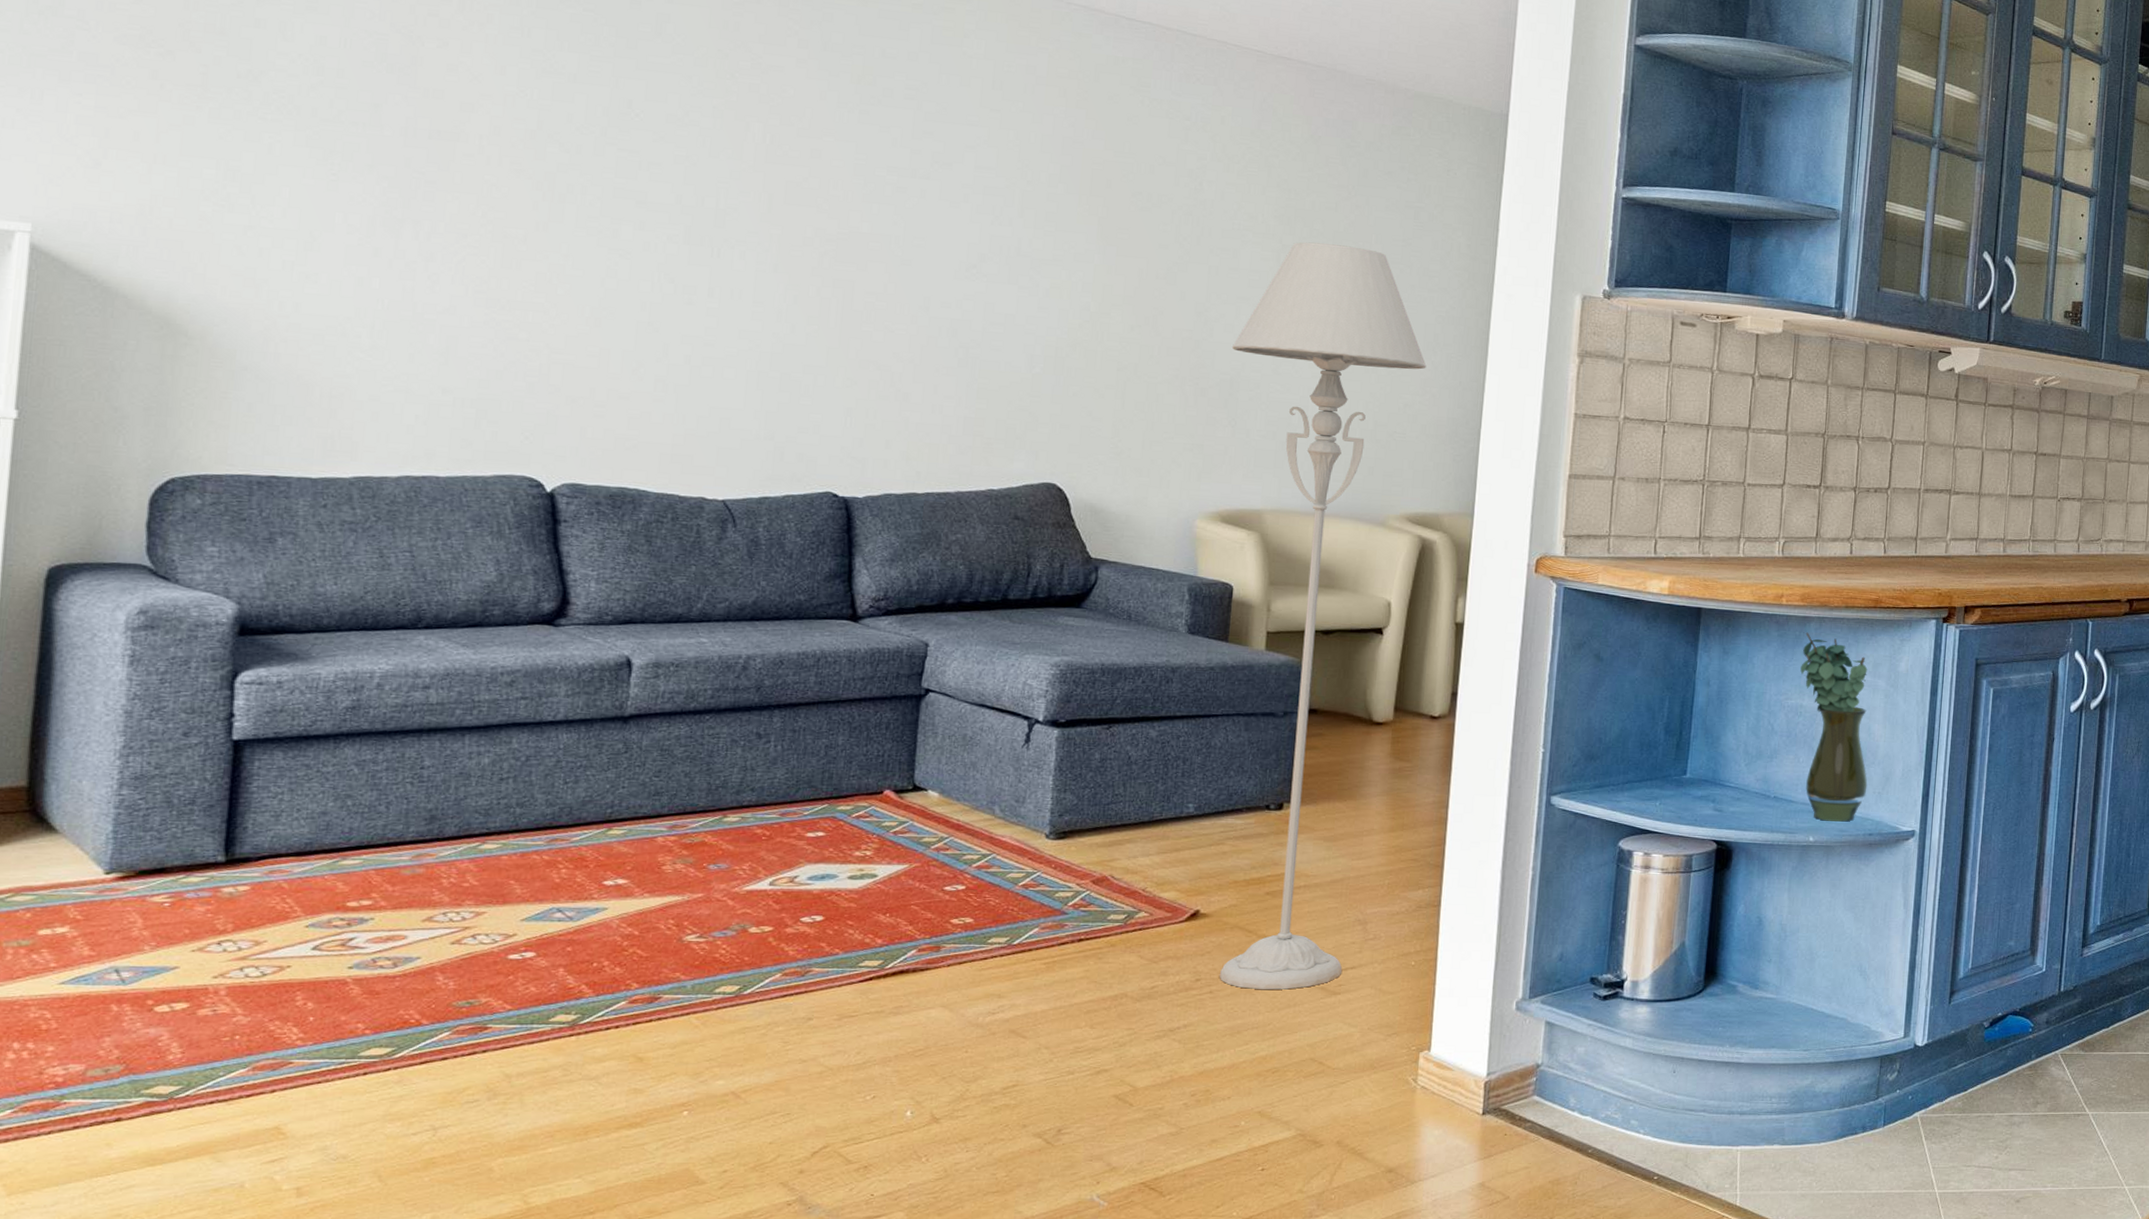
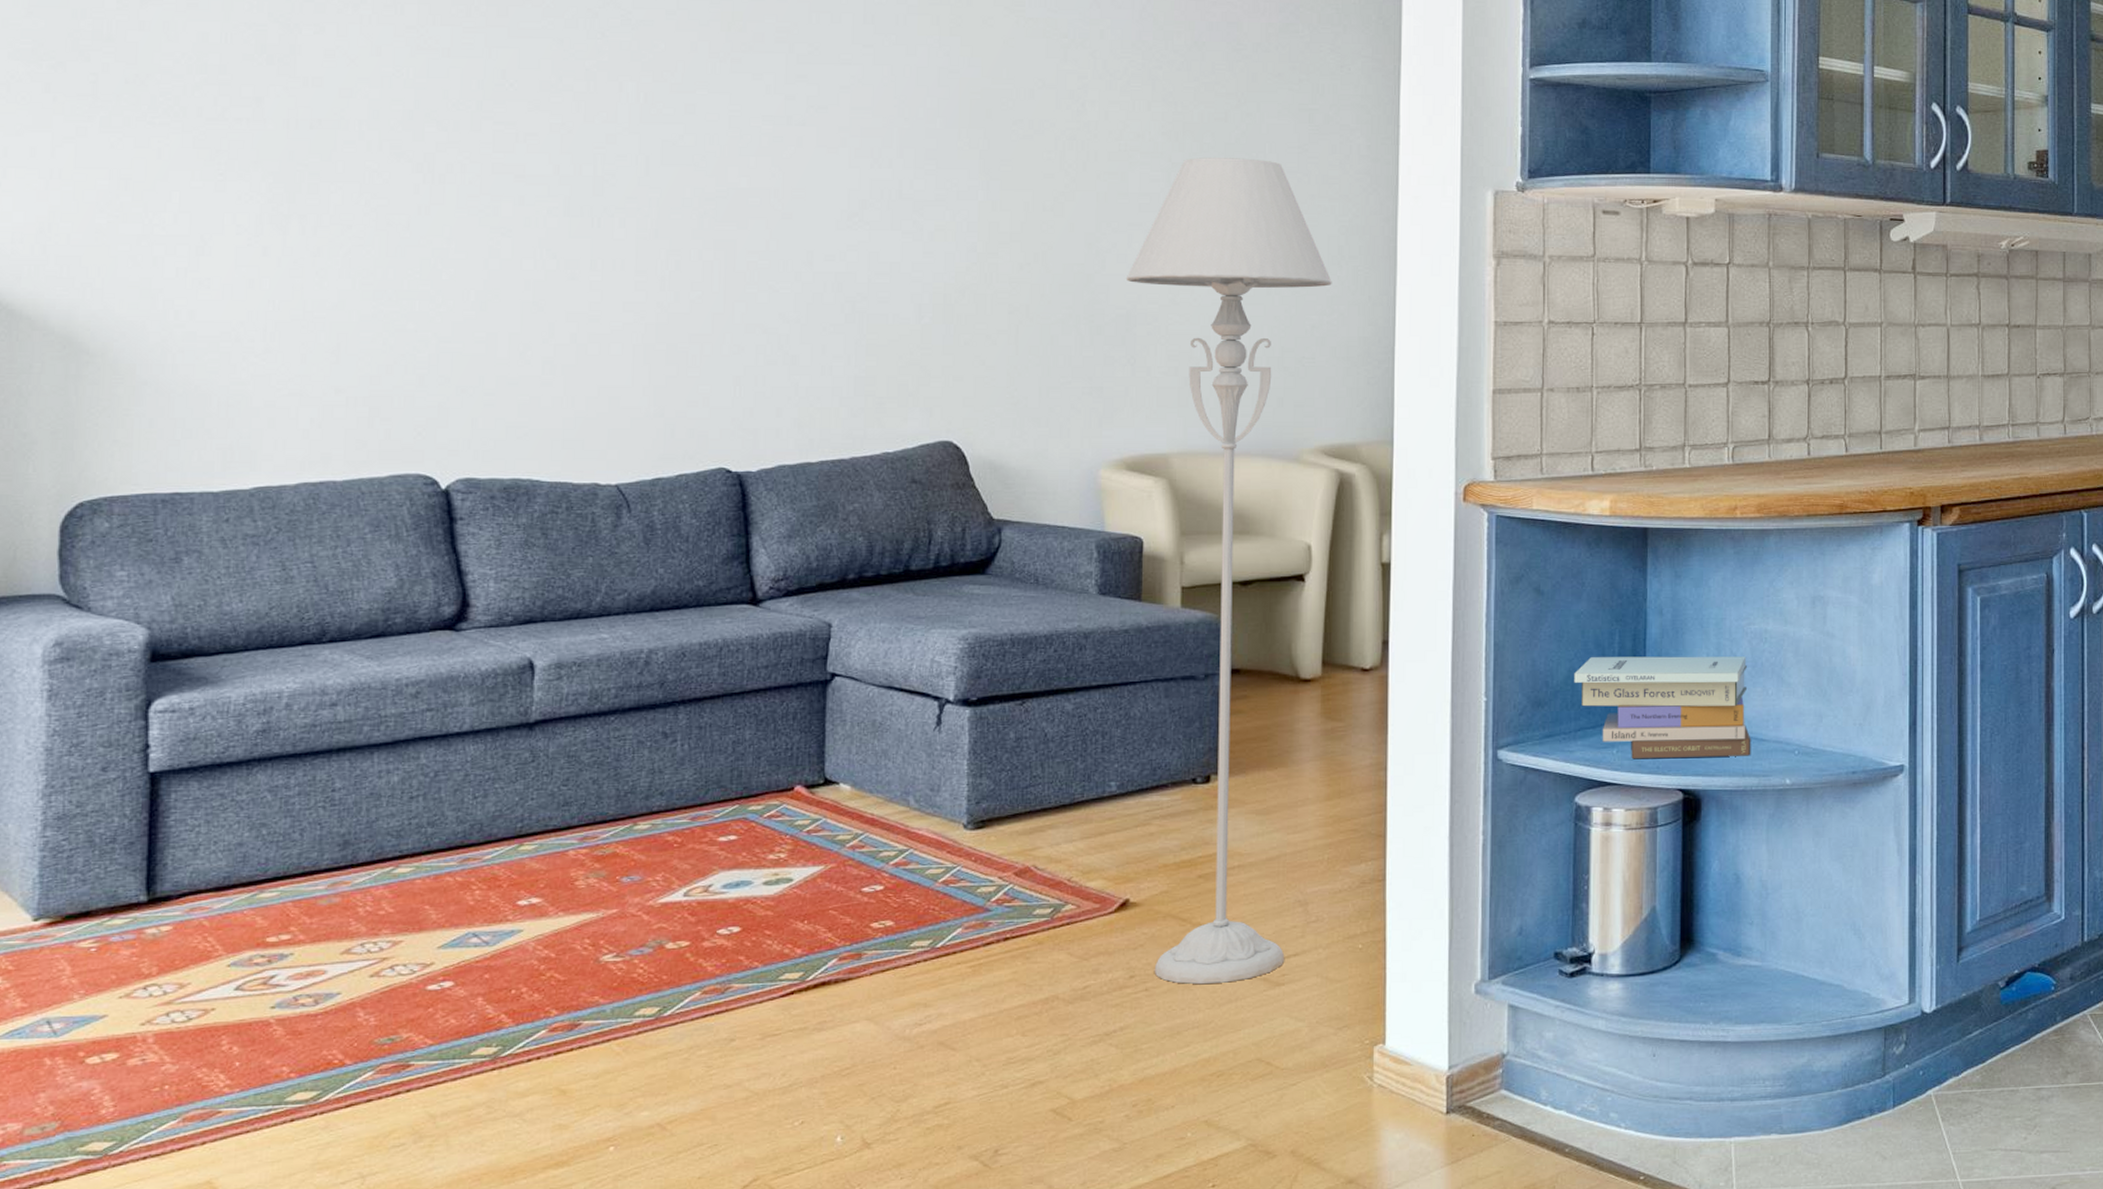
books: none [1625,719,1782,815] -> present [1574,656,1751,759]
vase: present [1800,632,1868,822] -> none [1762,547,1846,760]

